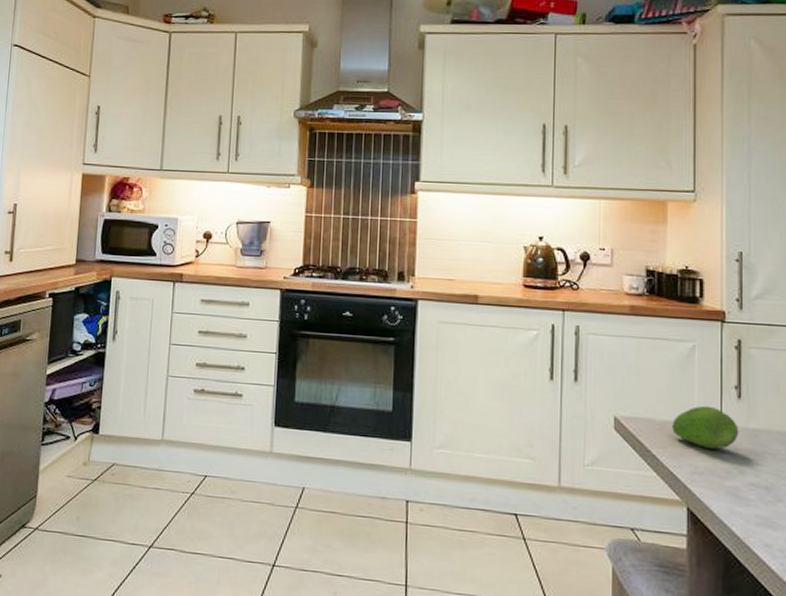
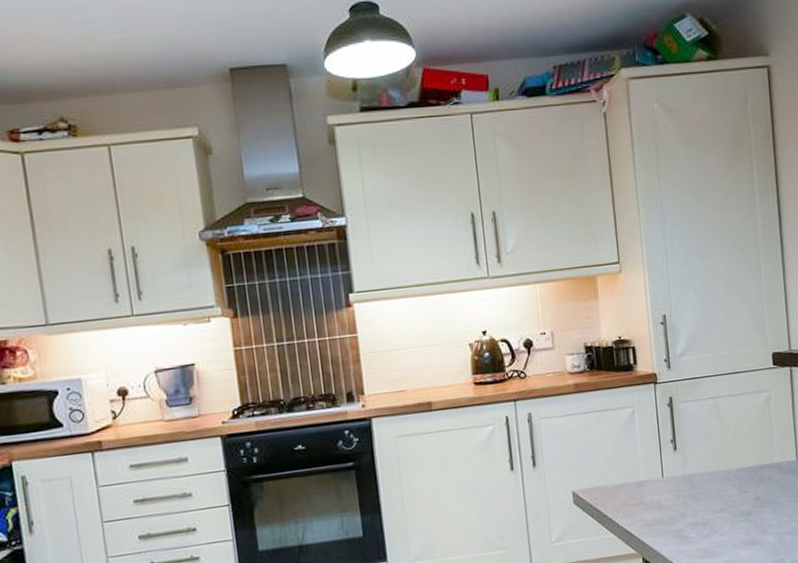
fruit: present [672,405,739,450] -> none [622,463,678,502]

